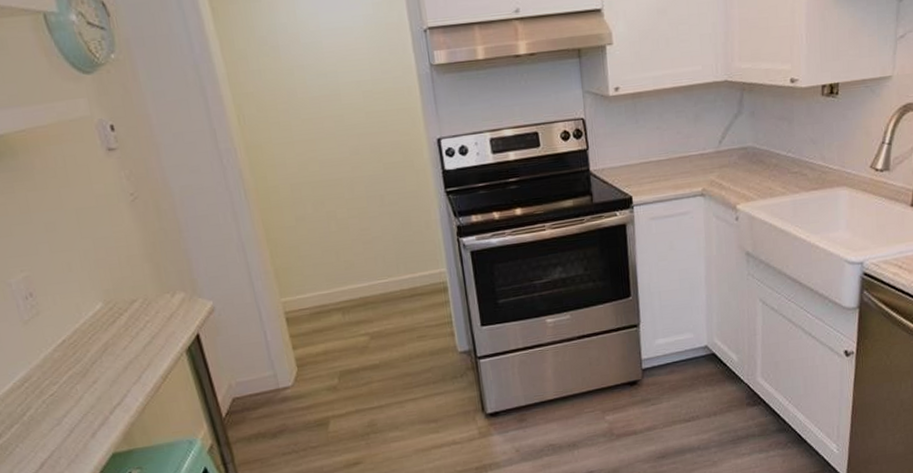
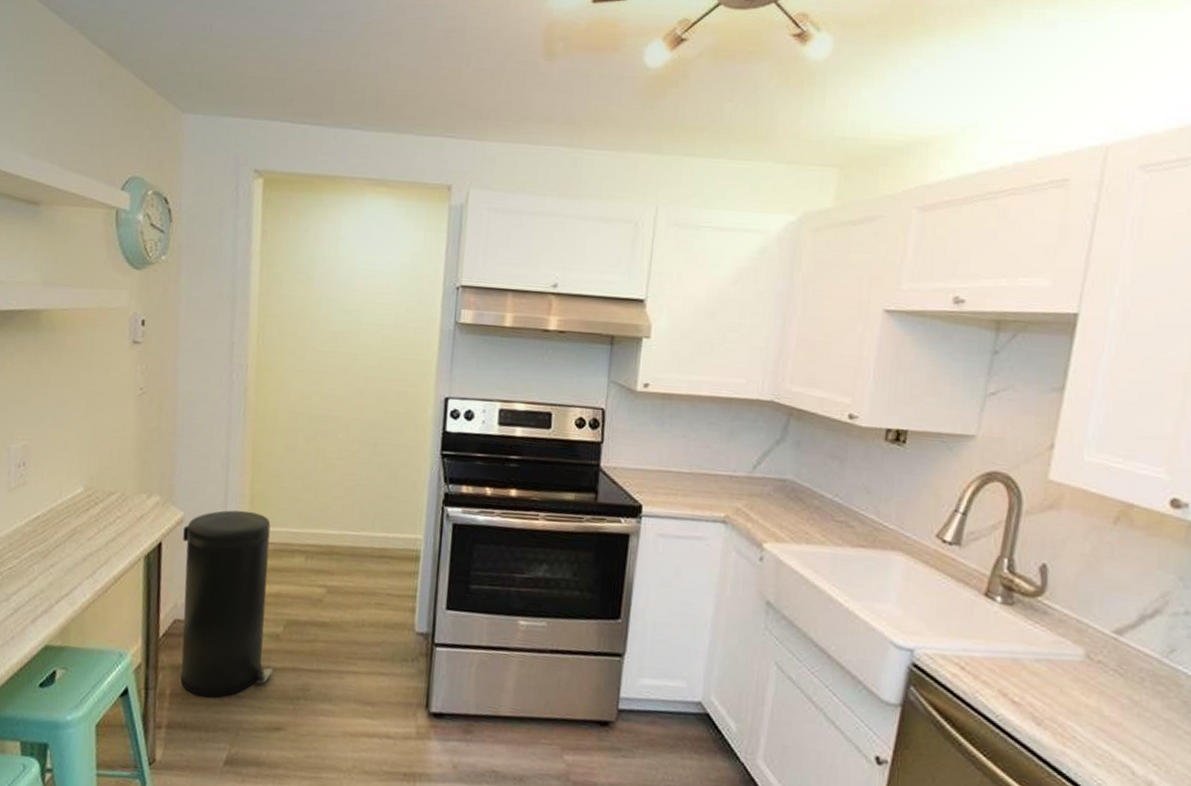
pedal bin: none [216,285,339,457] -> present [180,510,273,698]

